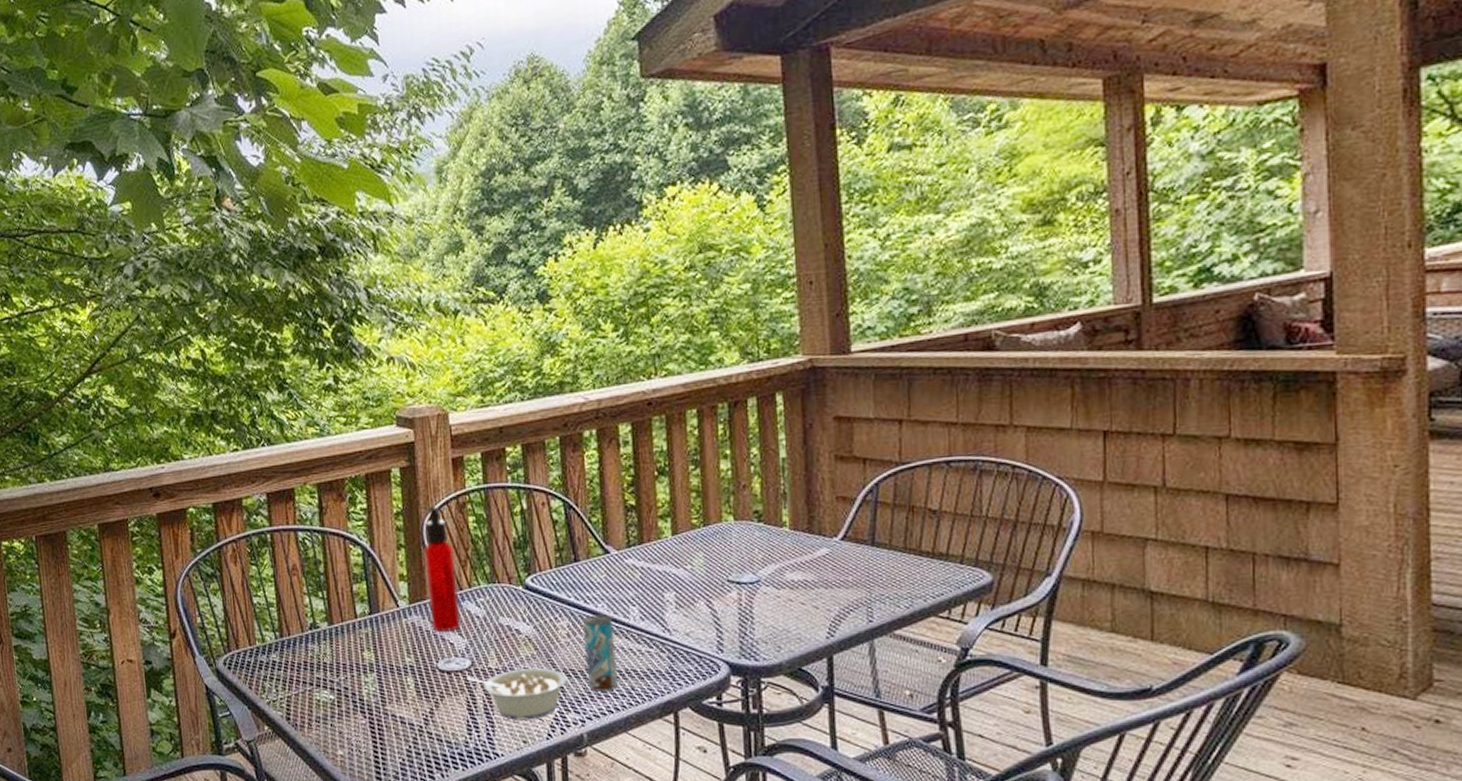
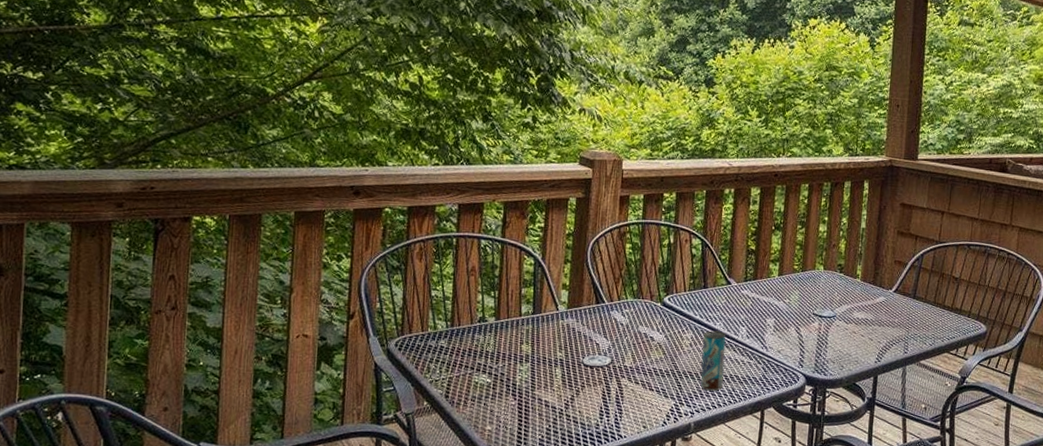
water bottle: present [424,506,461,631] -> none [583,232,611,334]
legume: present [467,667,567,720] -> none [605,368,684,410]

